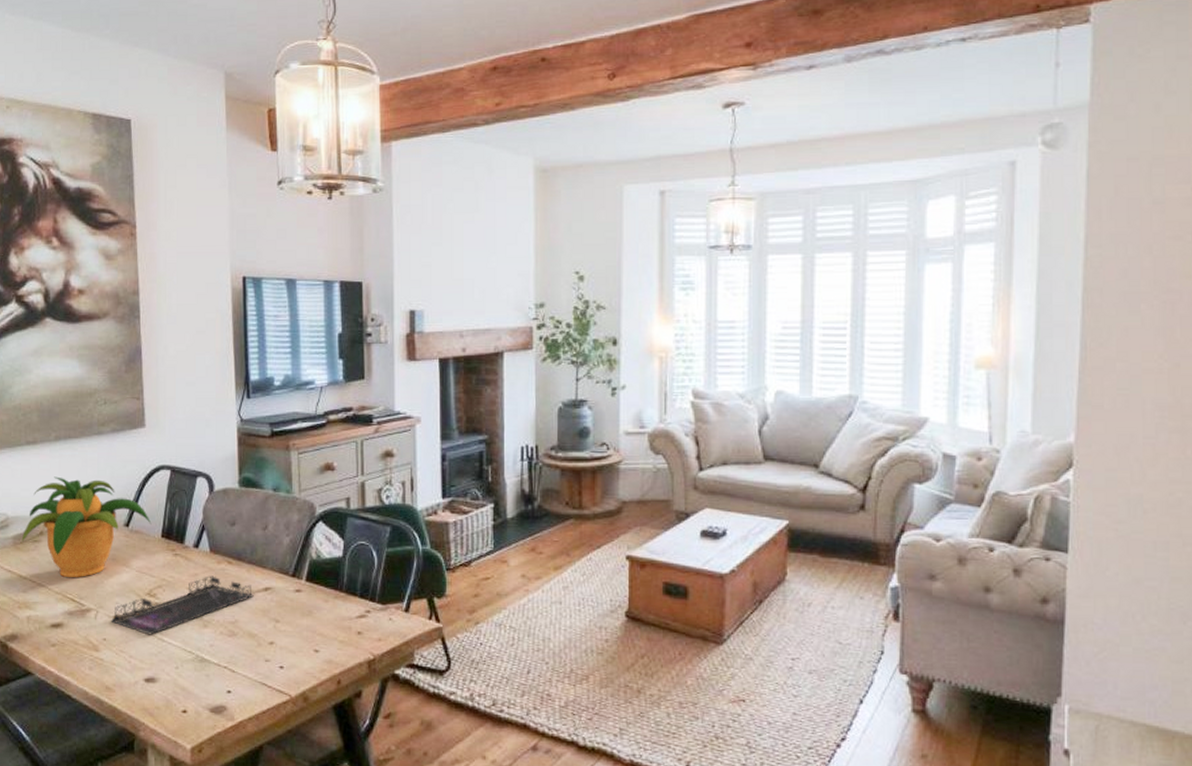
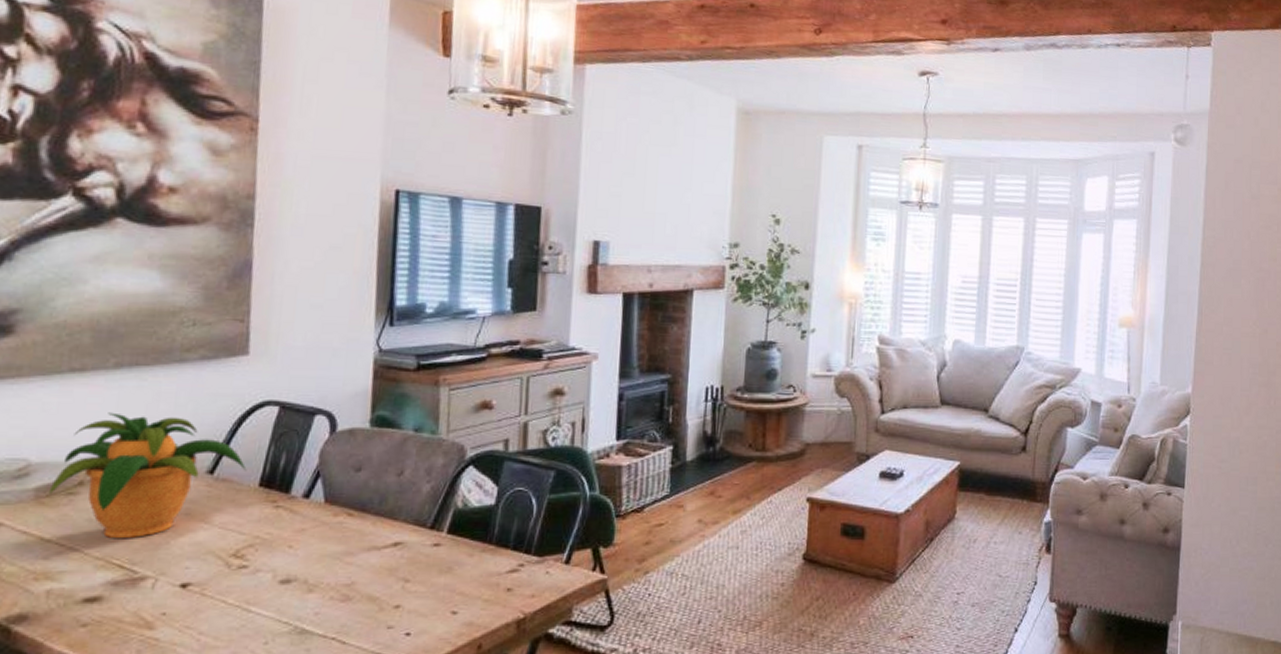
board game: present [111,575,254,635] -> none [175,530,379,606]

